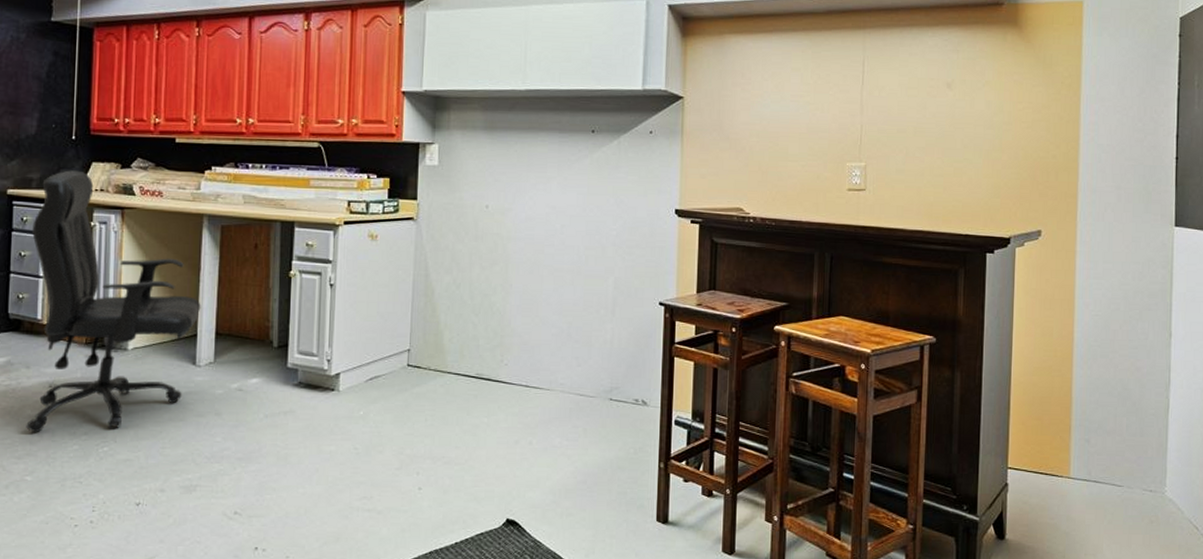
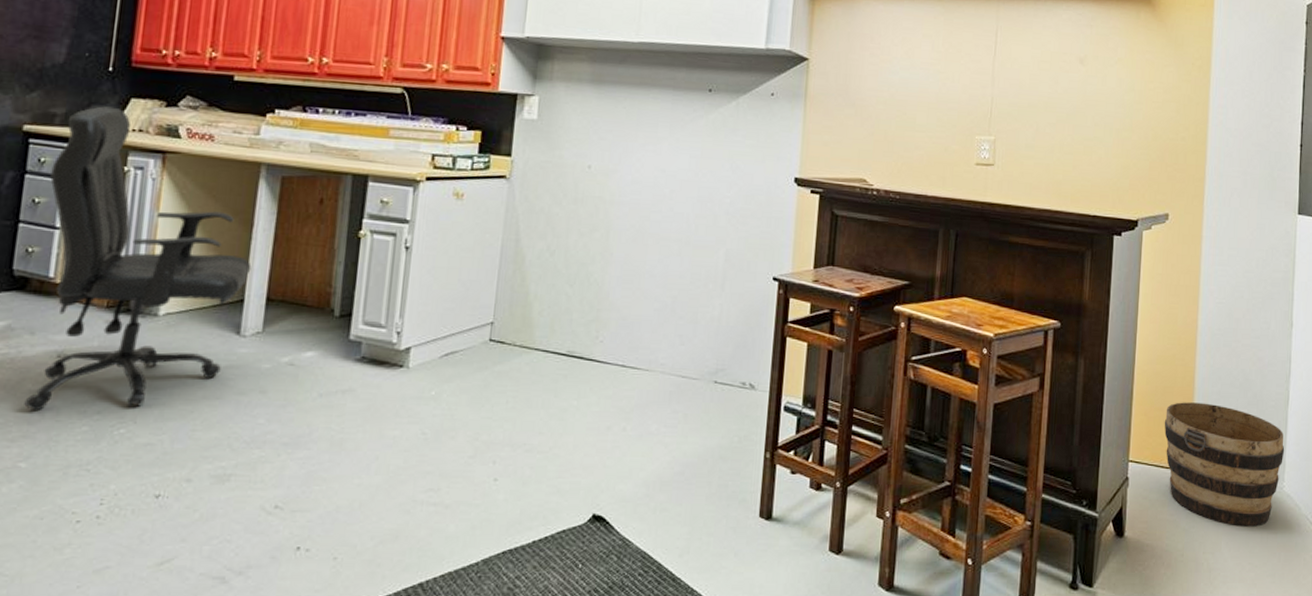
bucket: none [1042,411,1166,530] -> present [1164,402,1285,527]

